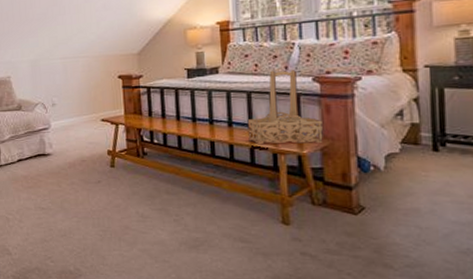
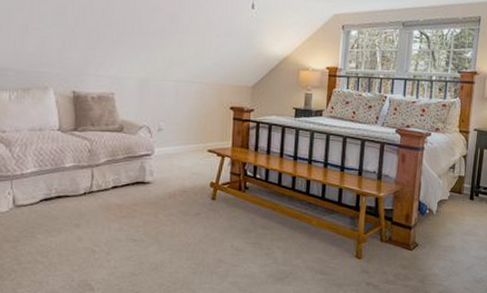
decorative basket: present [247,70,323,145] -> none [339,119,398,189]

